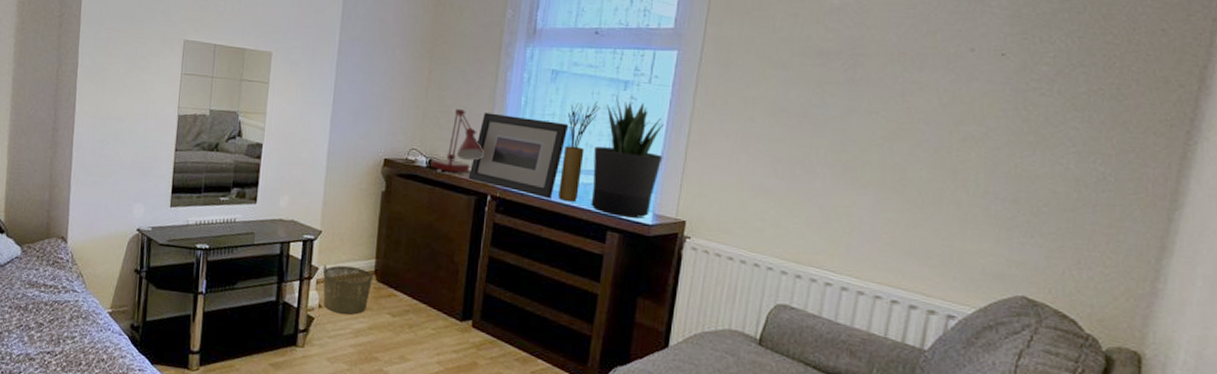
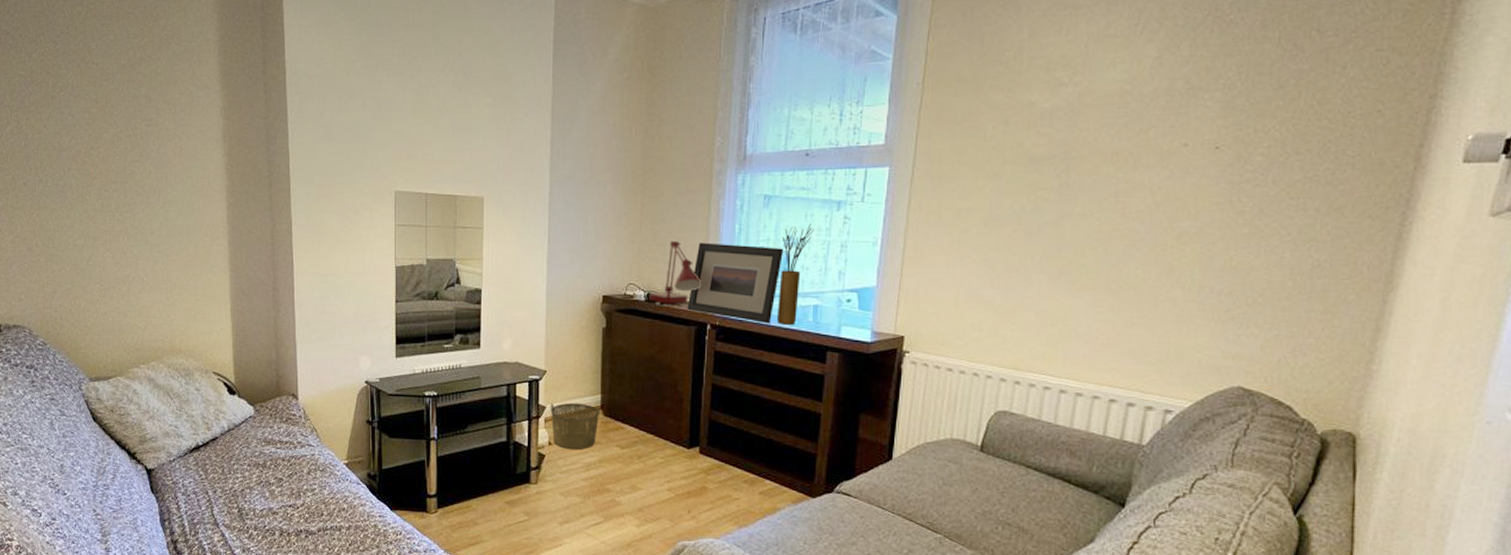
planter: present [591,96,664,218] -> none [810,217,879,336]

